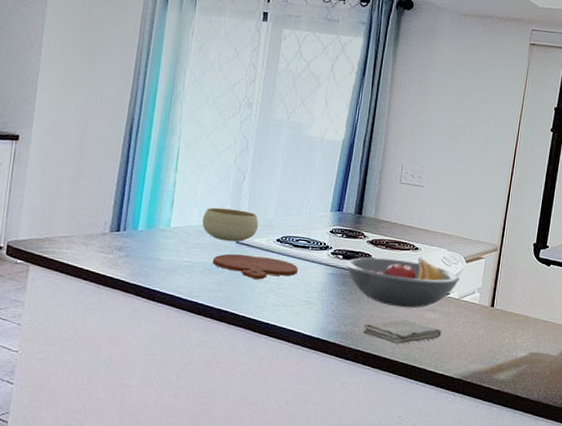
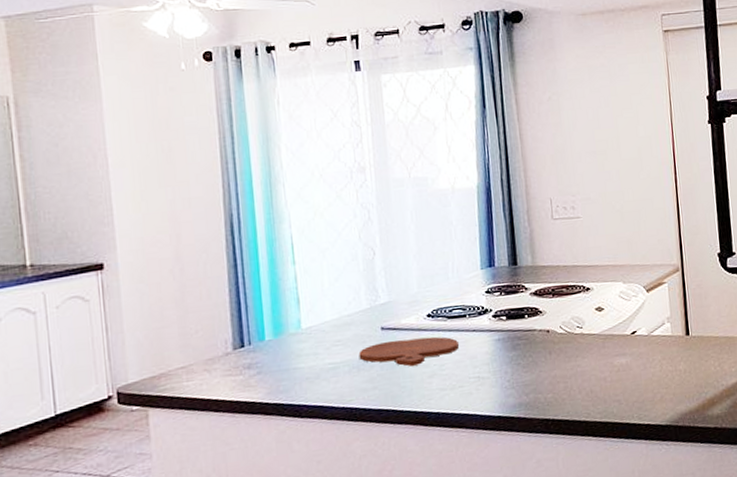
bowl: present [202,207,259,242] -> none [336,290,402,331]
fruit bowl: present [345,257,460,308] -> none [510,297,644,361]
washcloth: present [363,319,442,345] -> none [547,371,638,403]

